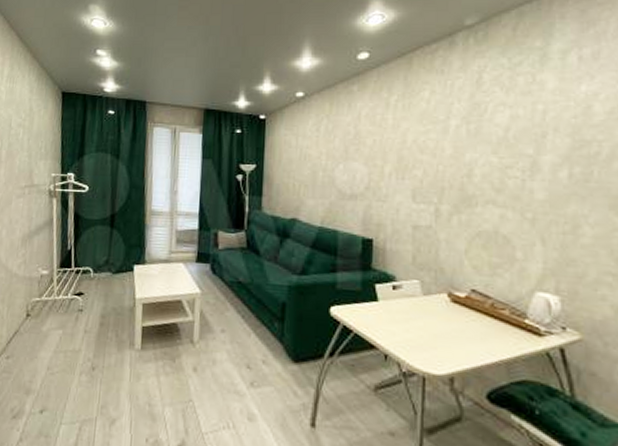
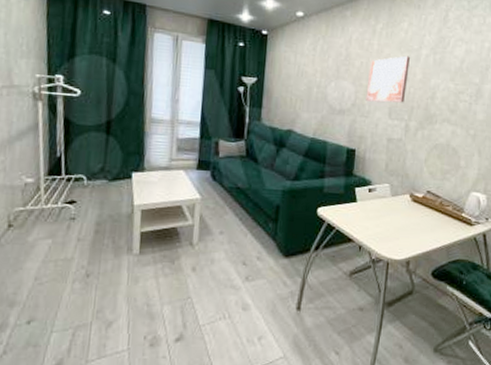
wall art: none [382,128,436,184] -> present [366,55,411,103]

